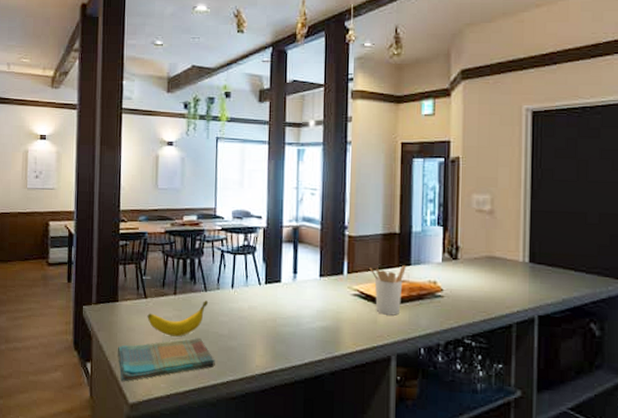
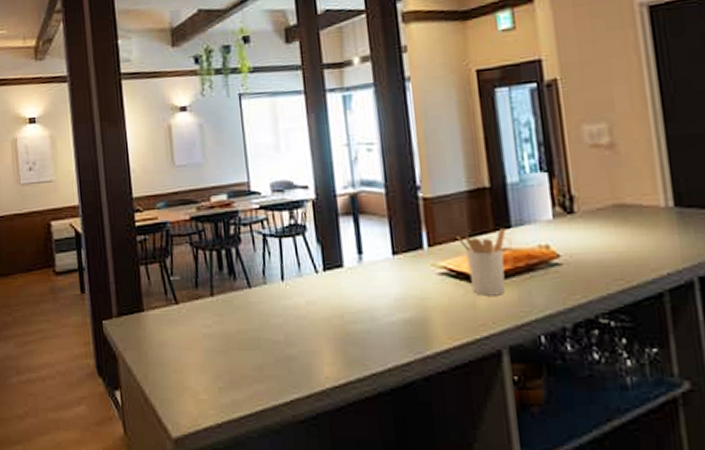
dish towel: present [117,337,215,382] -> none [149,347,273,411]
banana: present [147,301,209,337] -> none [181,300,255,349]

